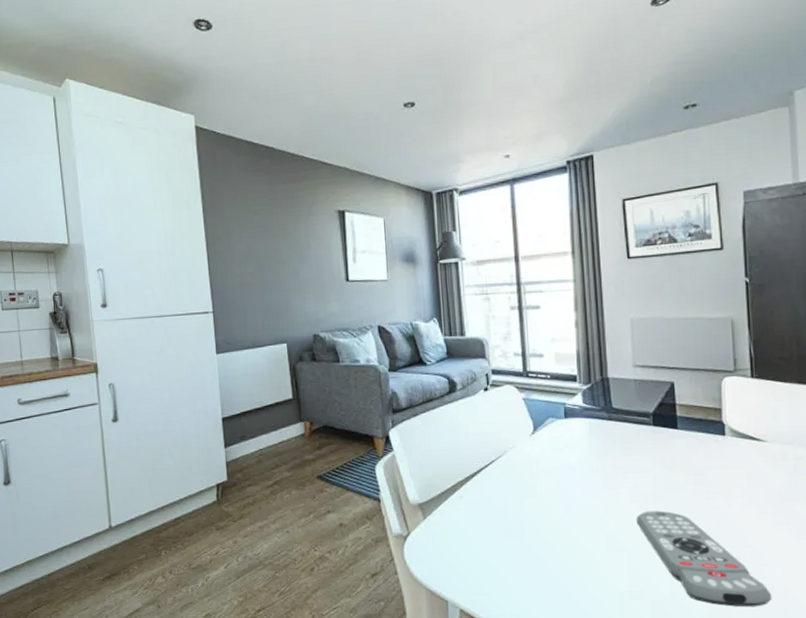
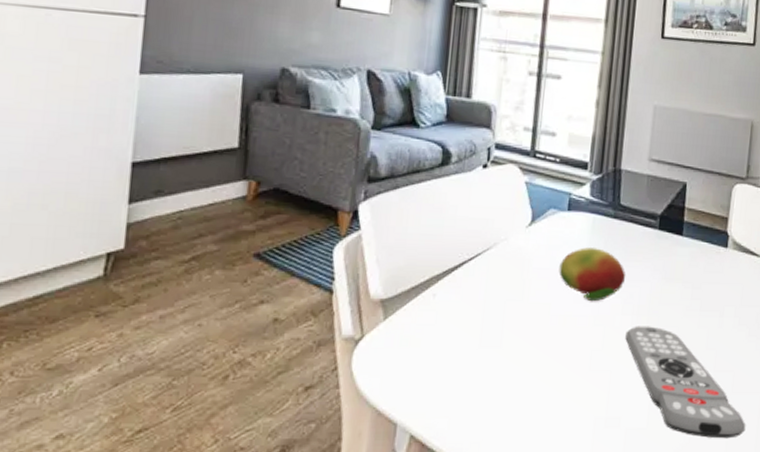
fruit: none [565,447,629,494] -> present [558,247,626,302]

